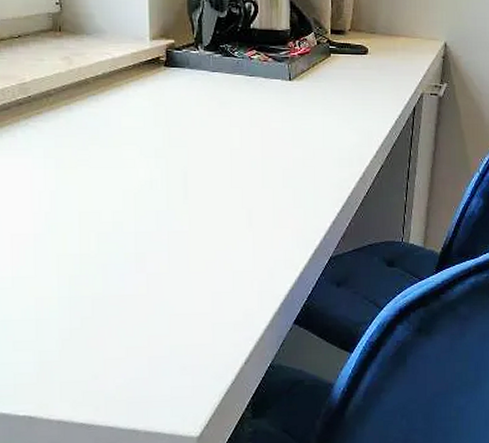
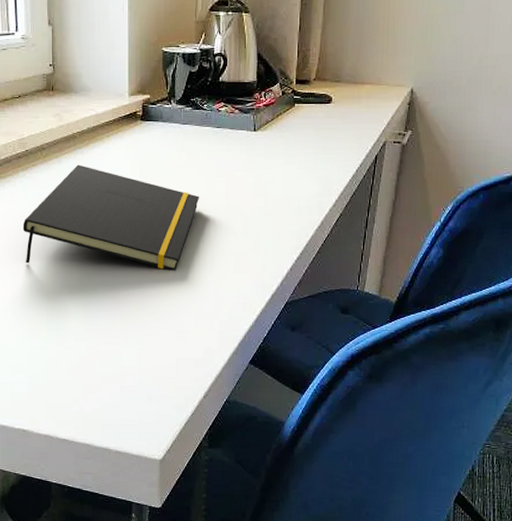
notepad: none [25,112,234,228] -> present [22,164,200,271]

